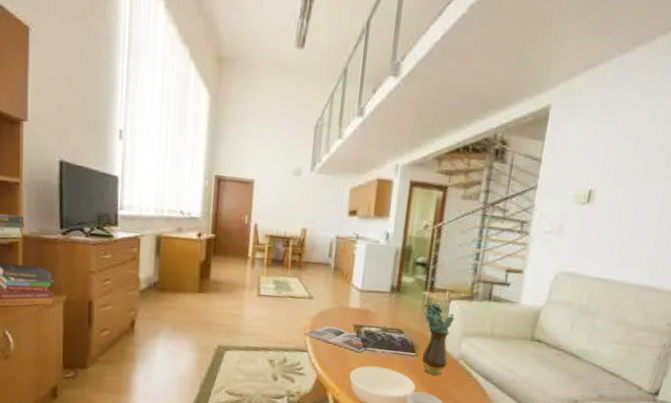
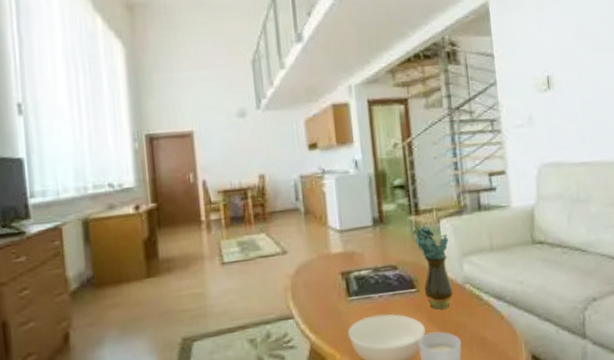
magazine: present [304,326,377,353] -> none [284,280,371,304]

